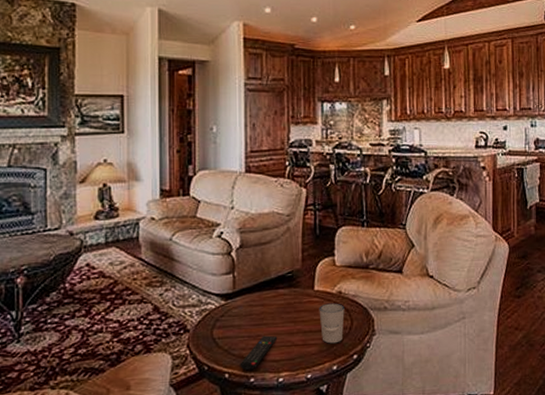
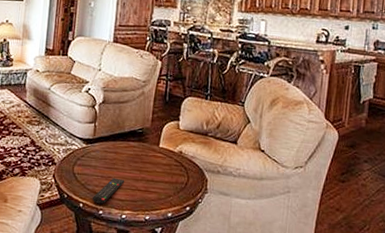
cup: present [319,303,345,344] -> none [161,159,183,195]

